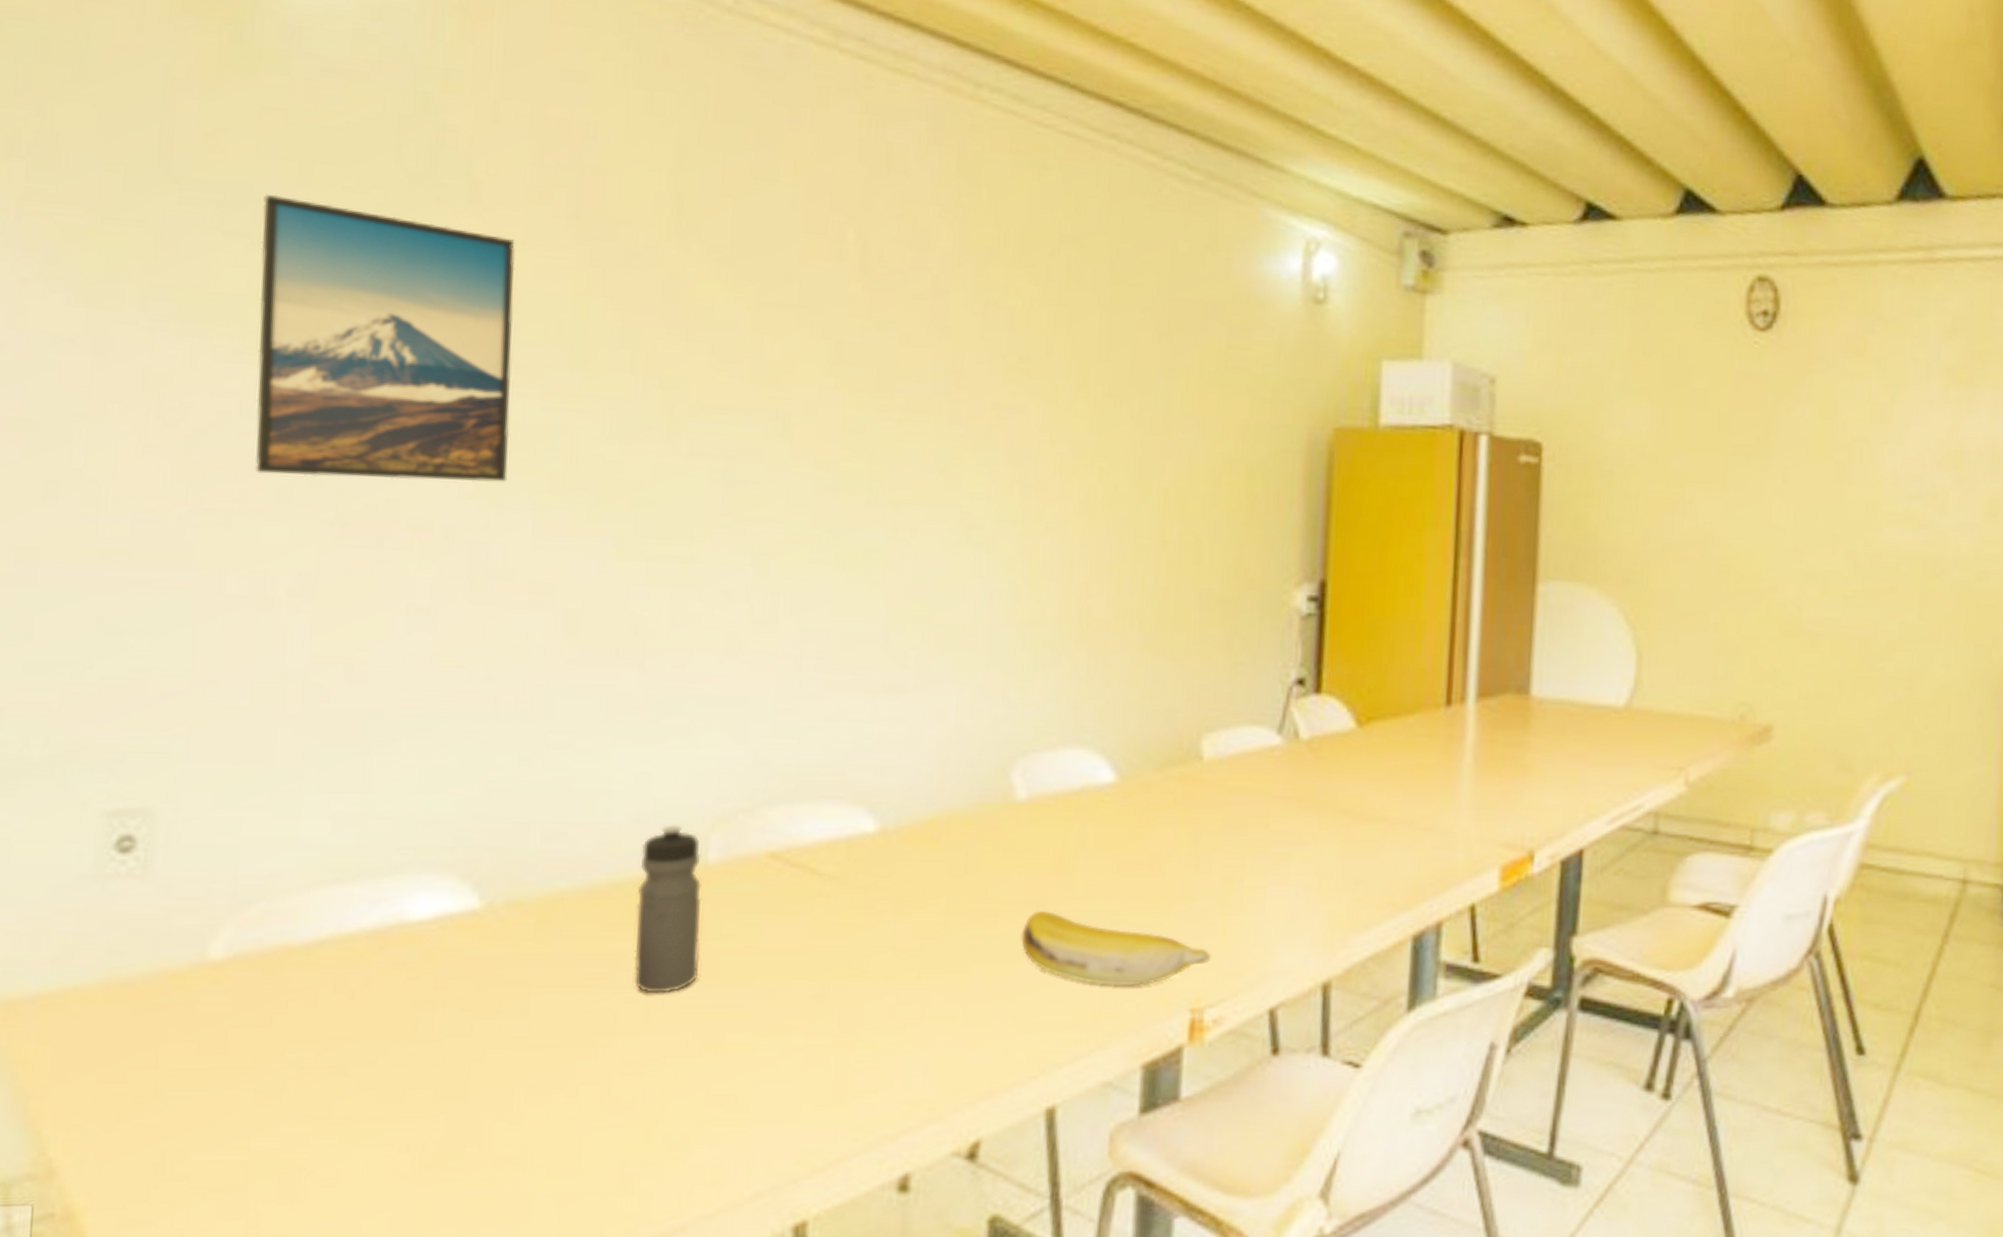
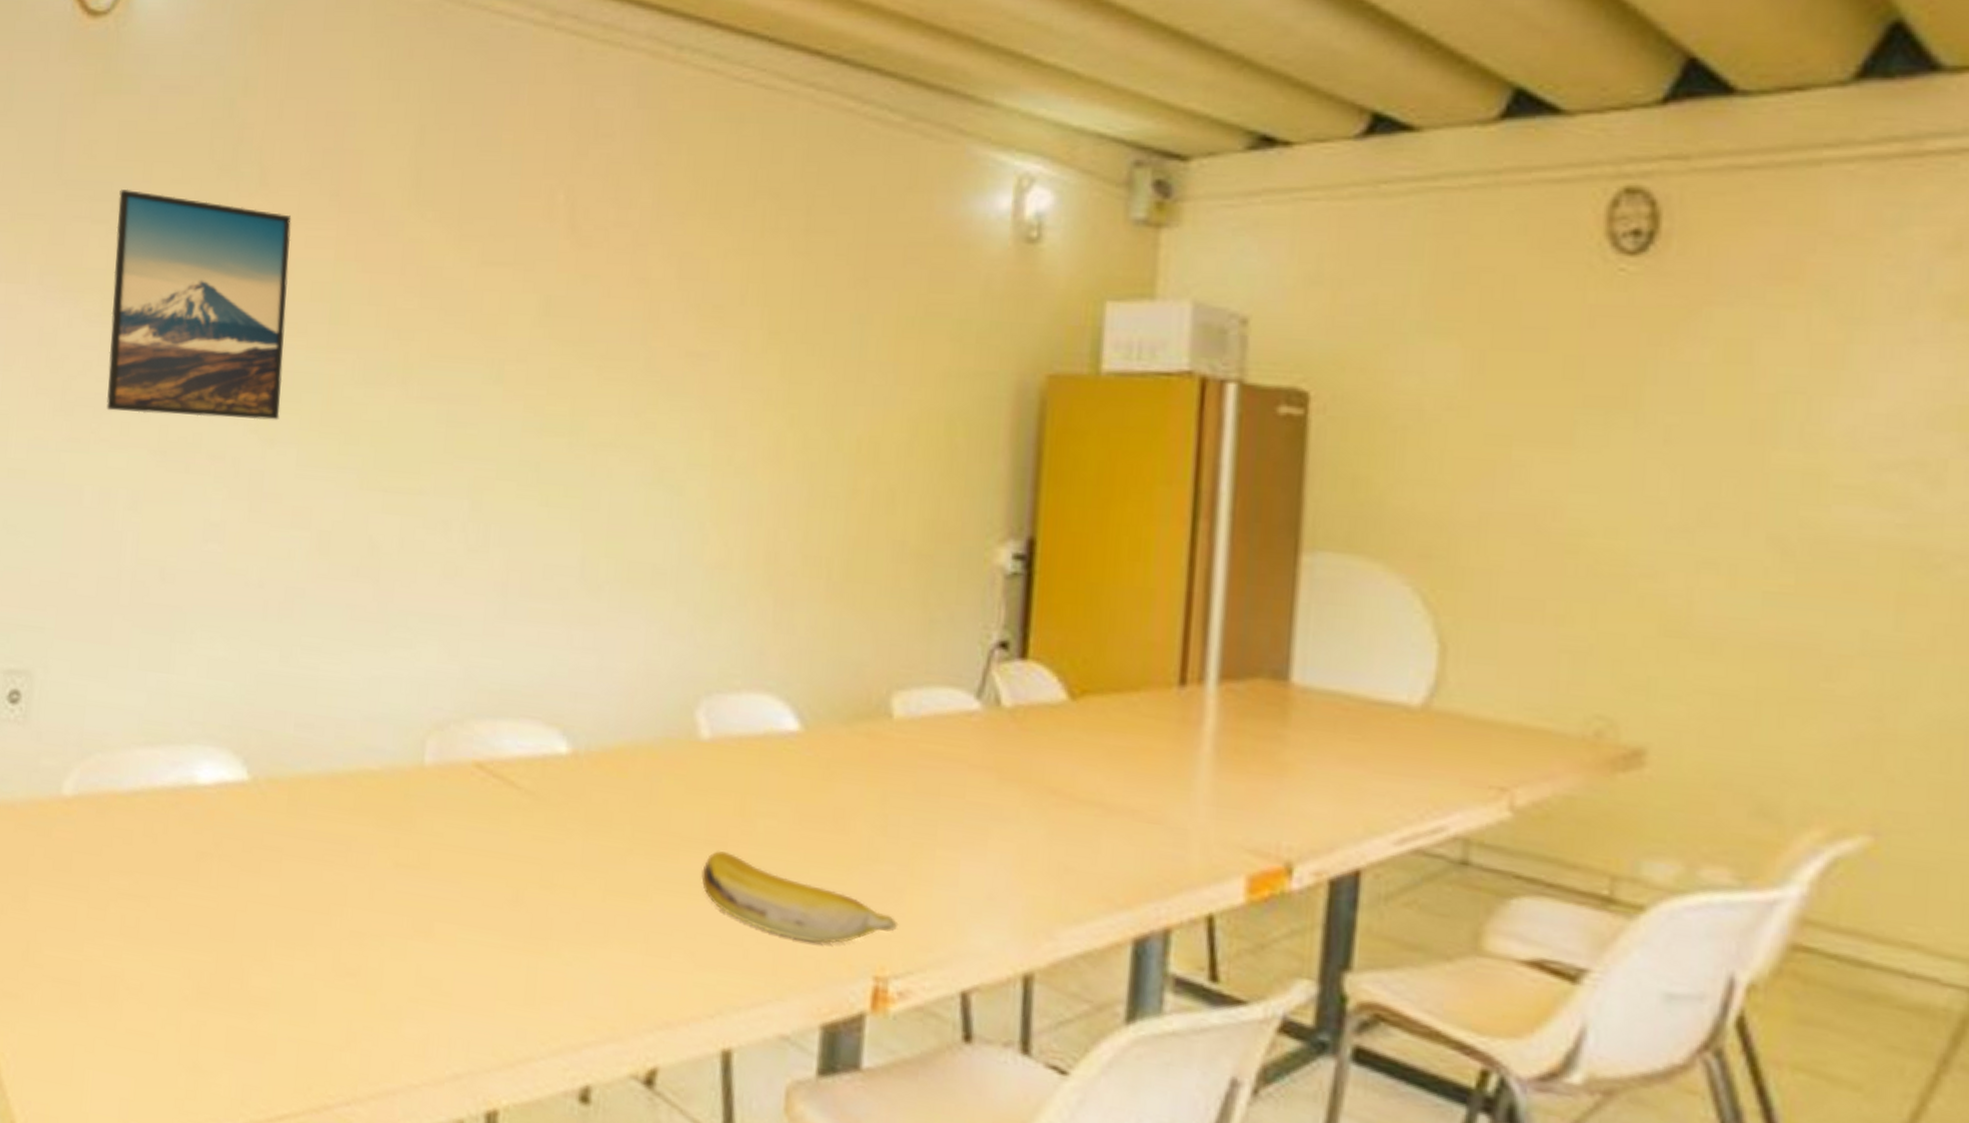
water bottle: present [634,825,702,994] -> none [362,726,419,878]

